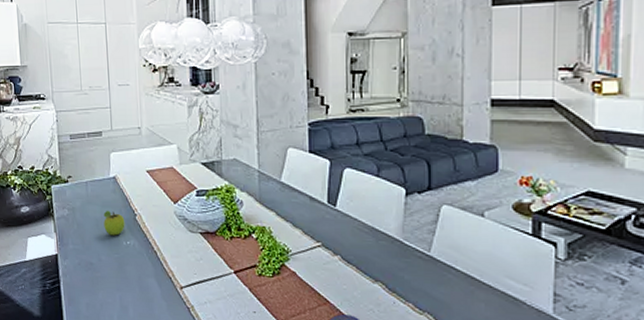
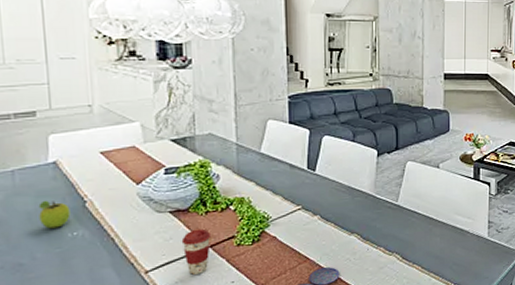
coffee cup: none [210,253,236,298] -> present [181,228,212,275]

